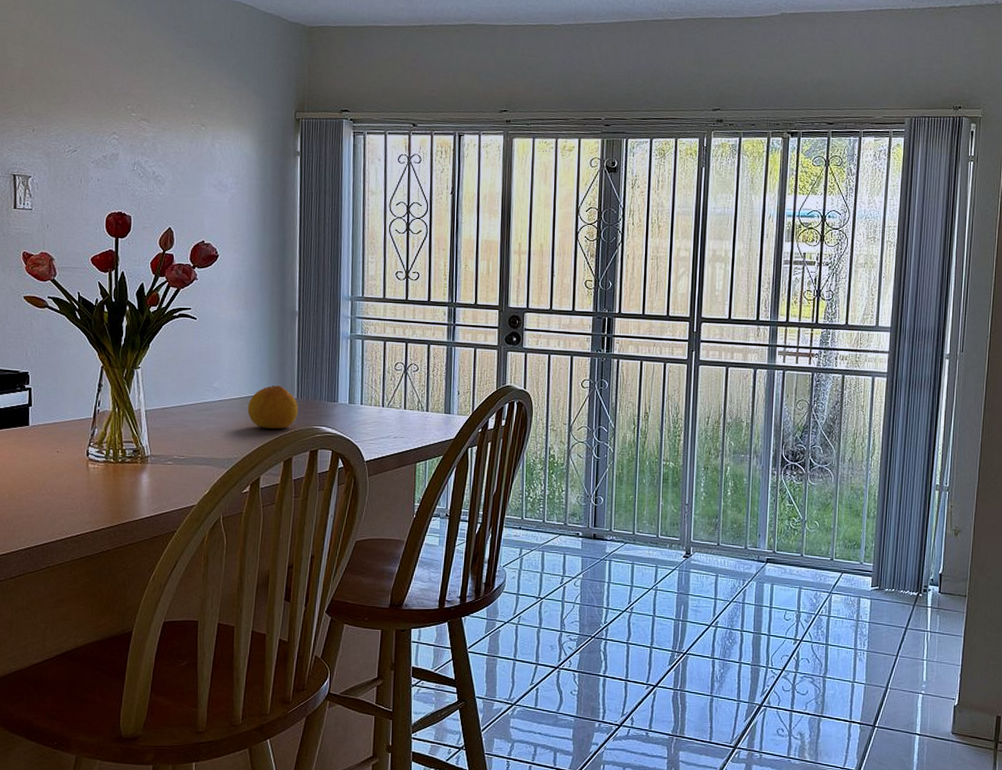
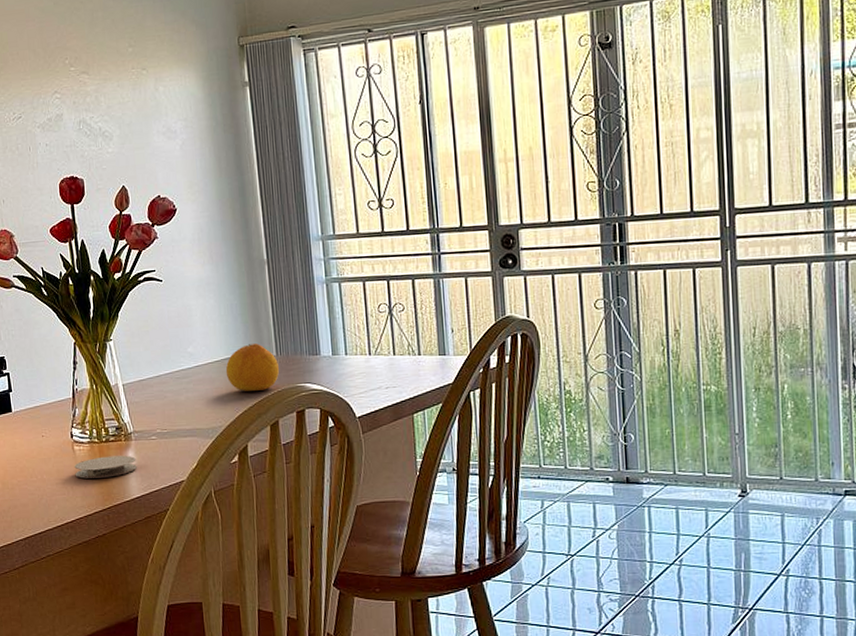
coaster: none [86,476,150,497] -> present [74,455,137,479]

